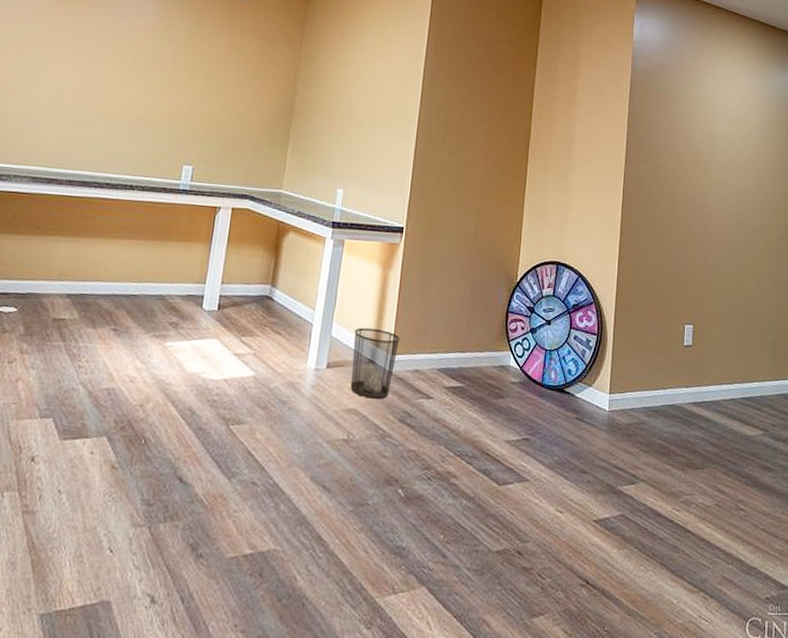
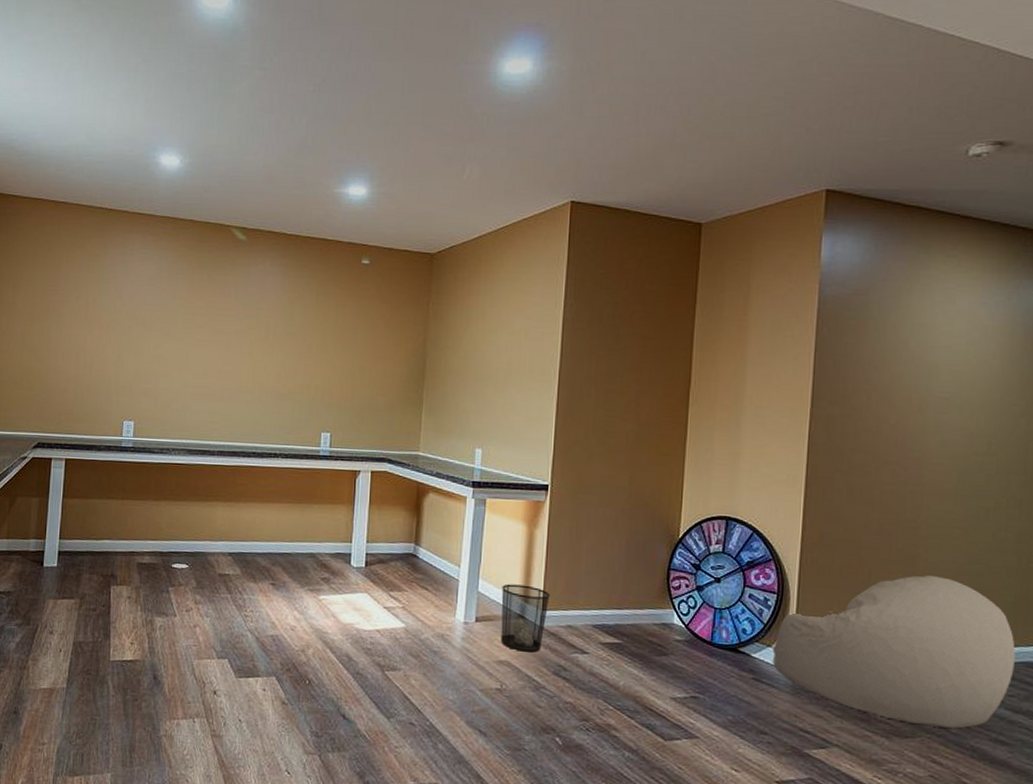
bean bag chair: none [592,317,776,458] -> present [772,575,1015,729]

